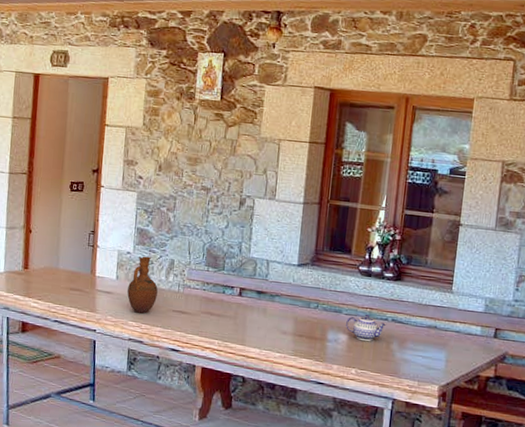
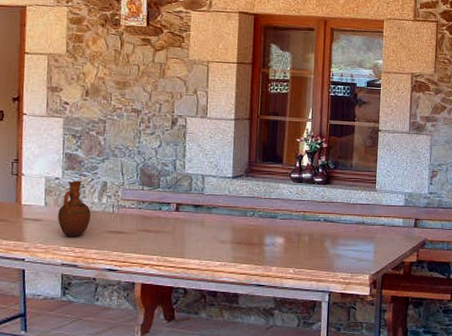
teapot: present [346,314,387,341] -> none [282,217,320,241]

